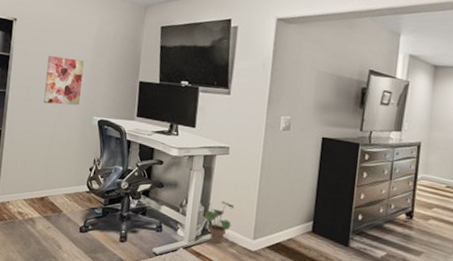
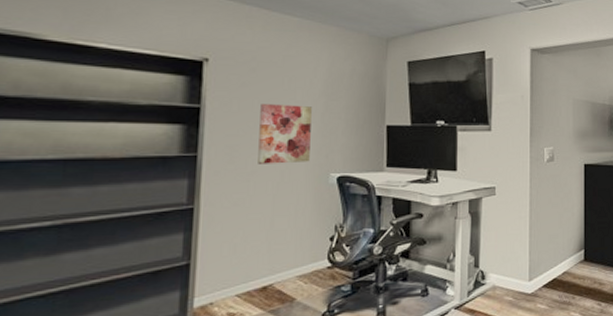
potted plant: present [201,201,235,245] -> none [470,246,507,296]

